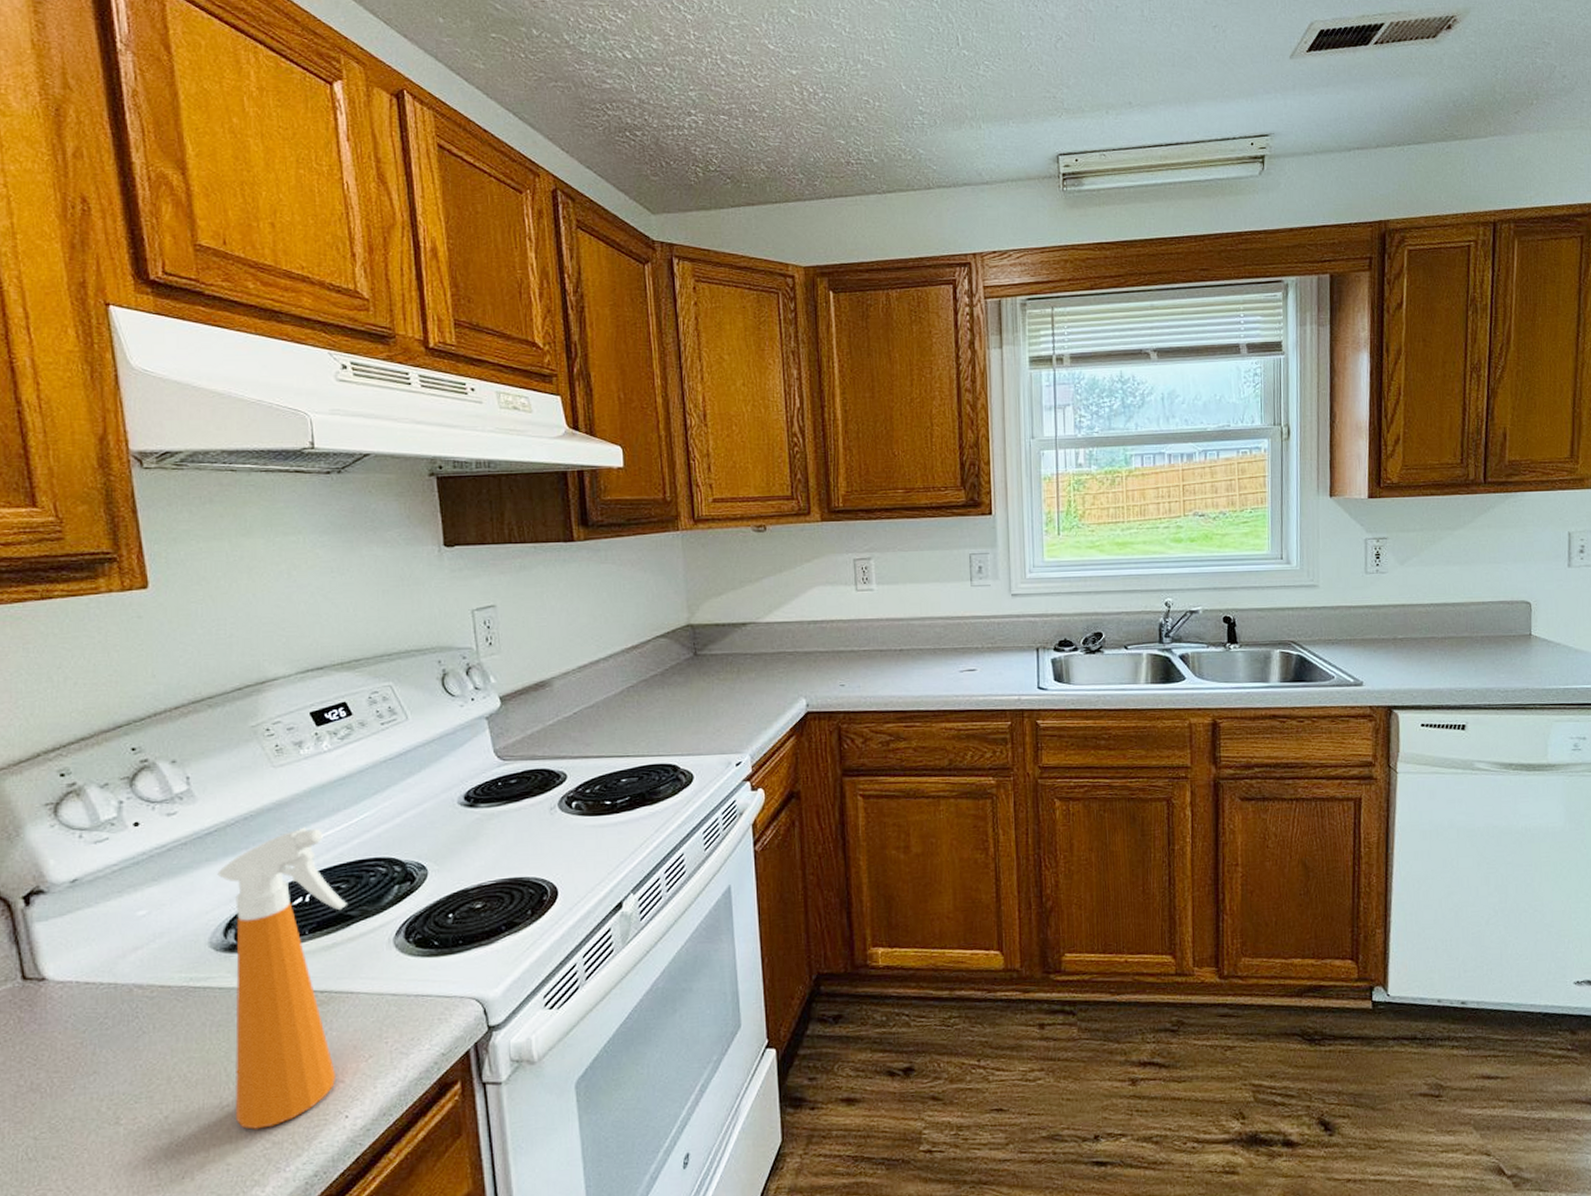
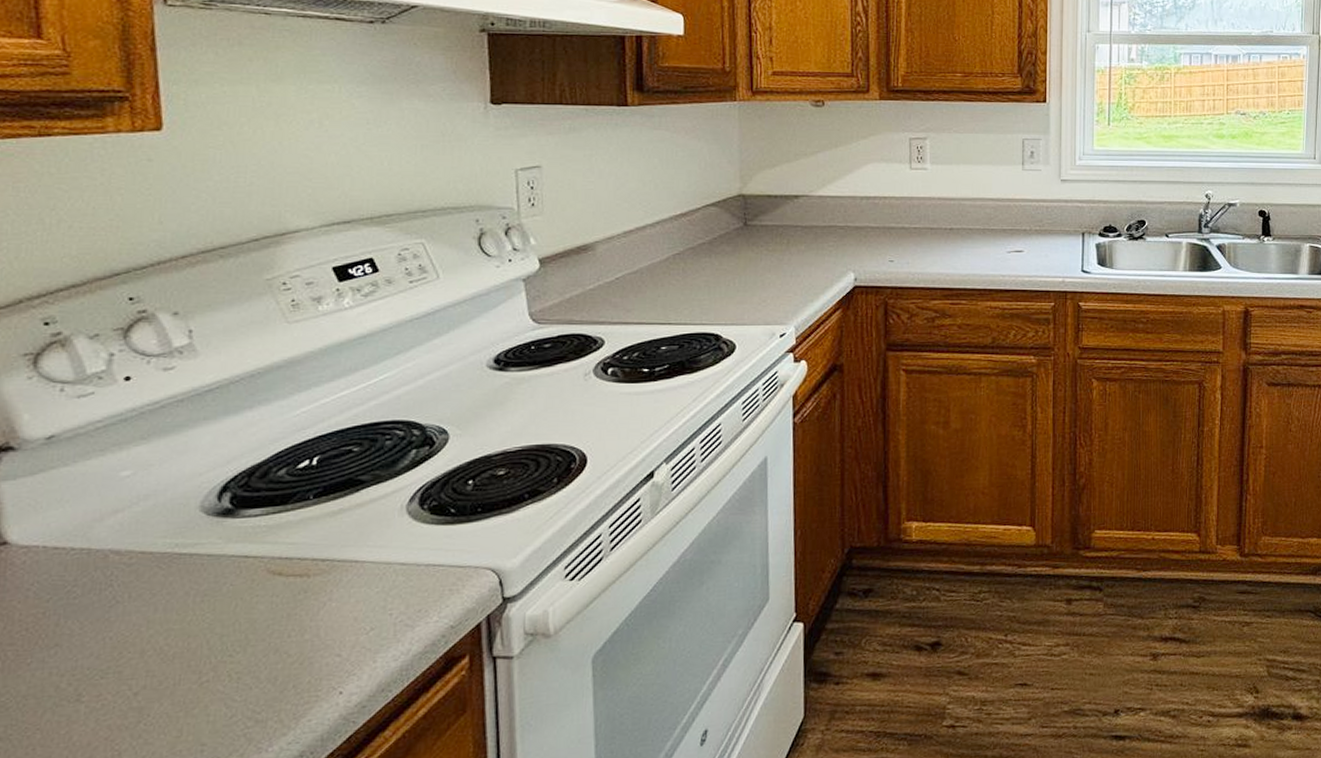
spray bottle: present [217,827,347,1129] -> none [215,386,358,707]

